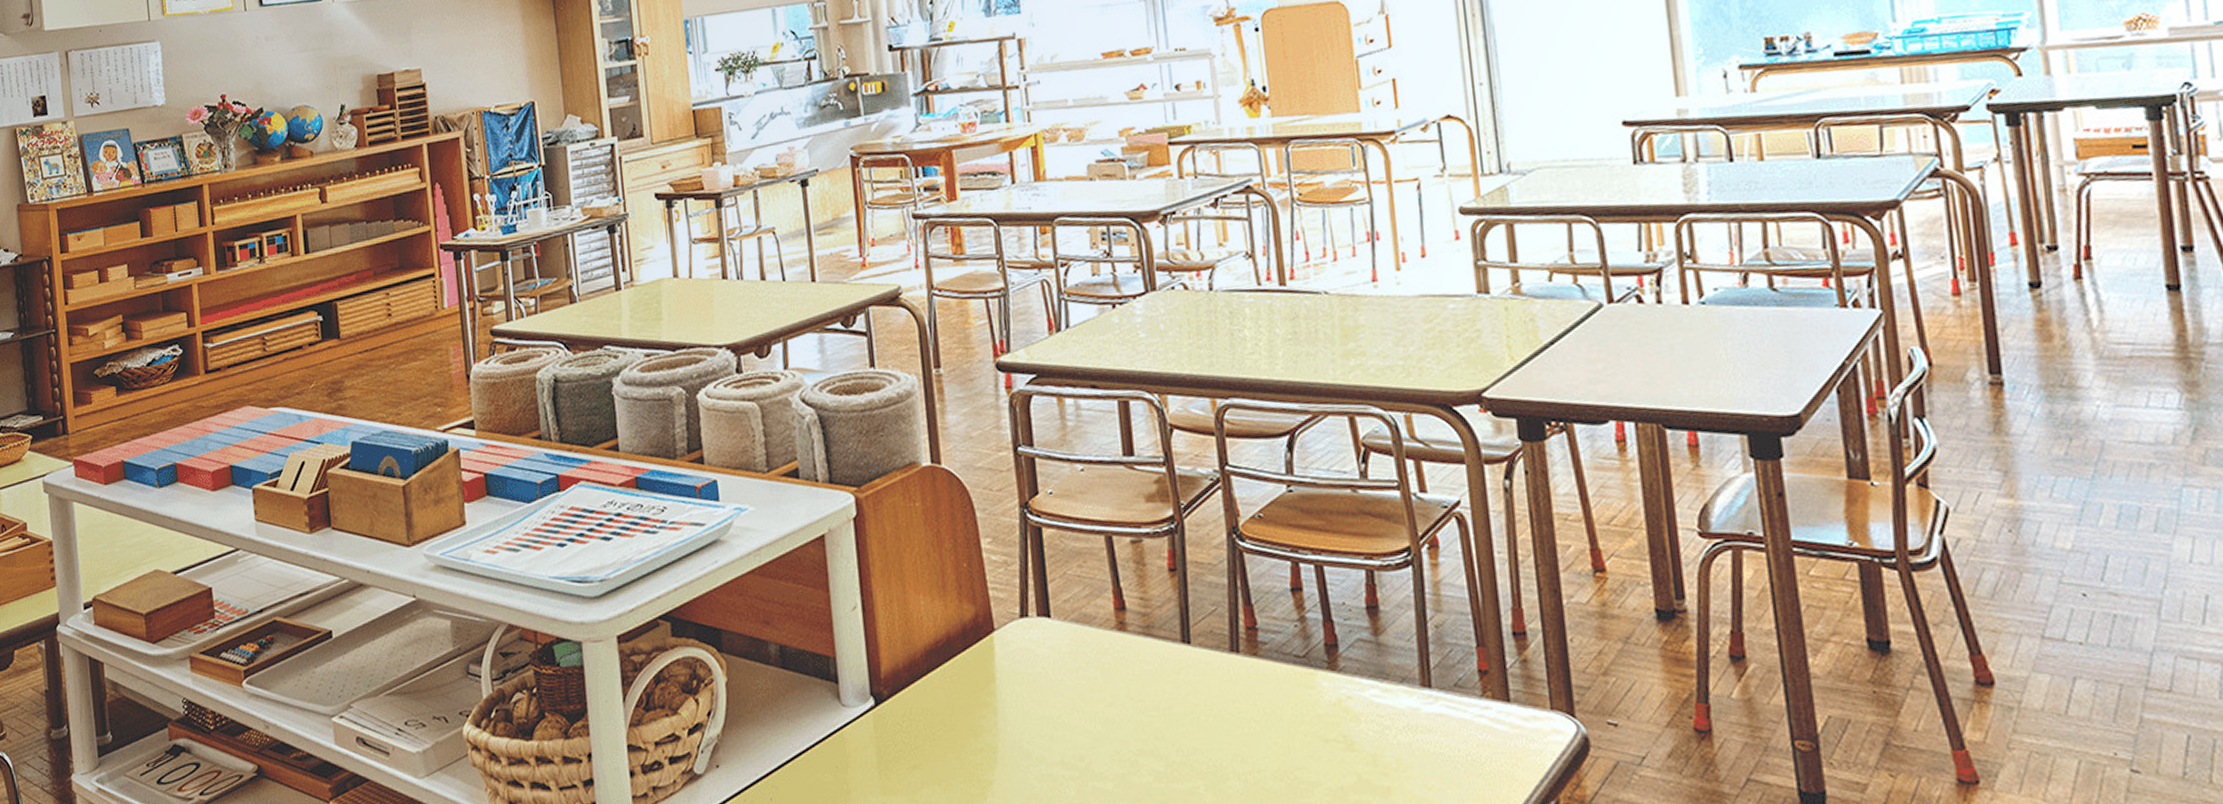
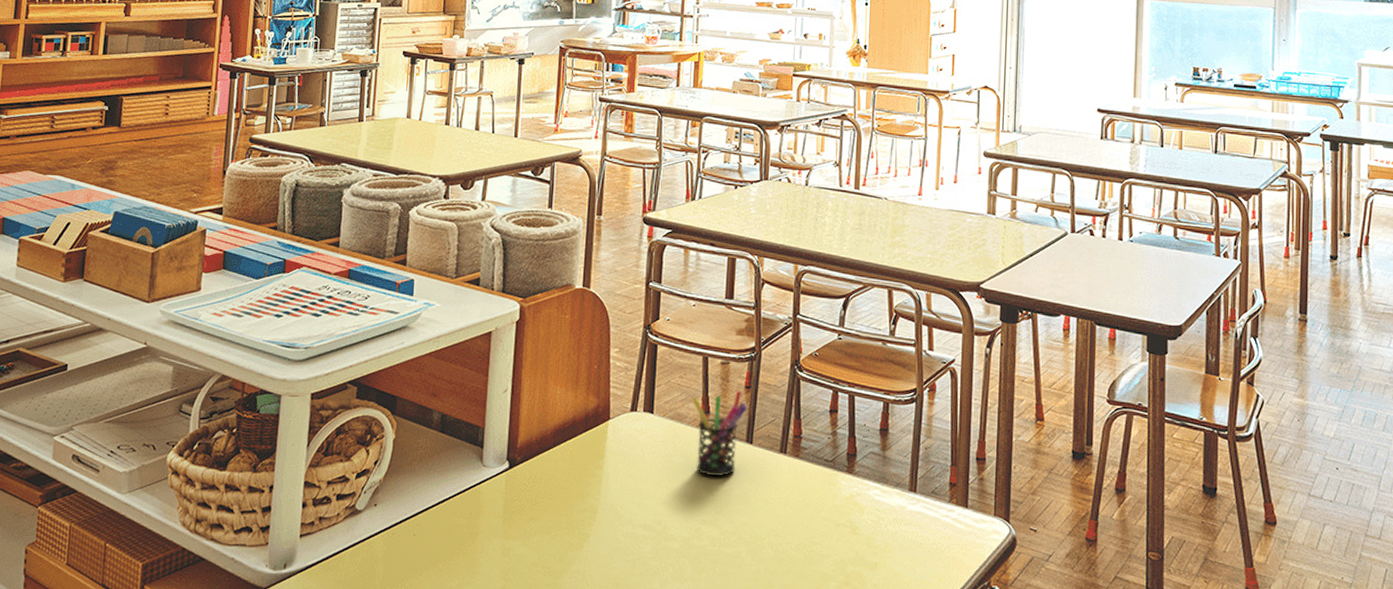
pen holder: none [1099,575,1177,692] -> present [692,390,748,477]

